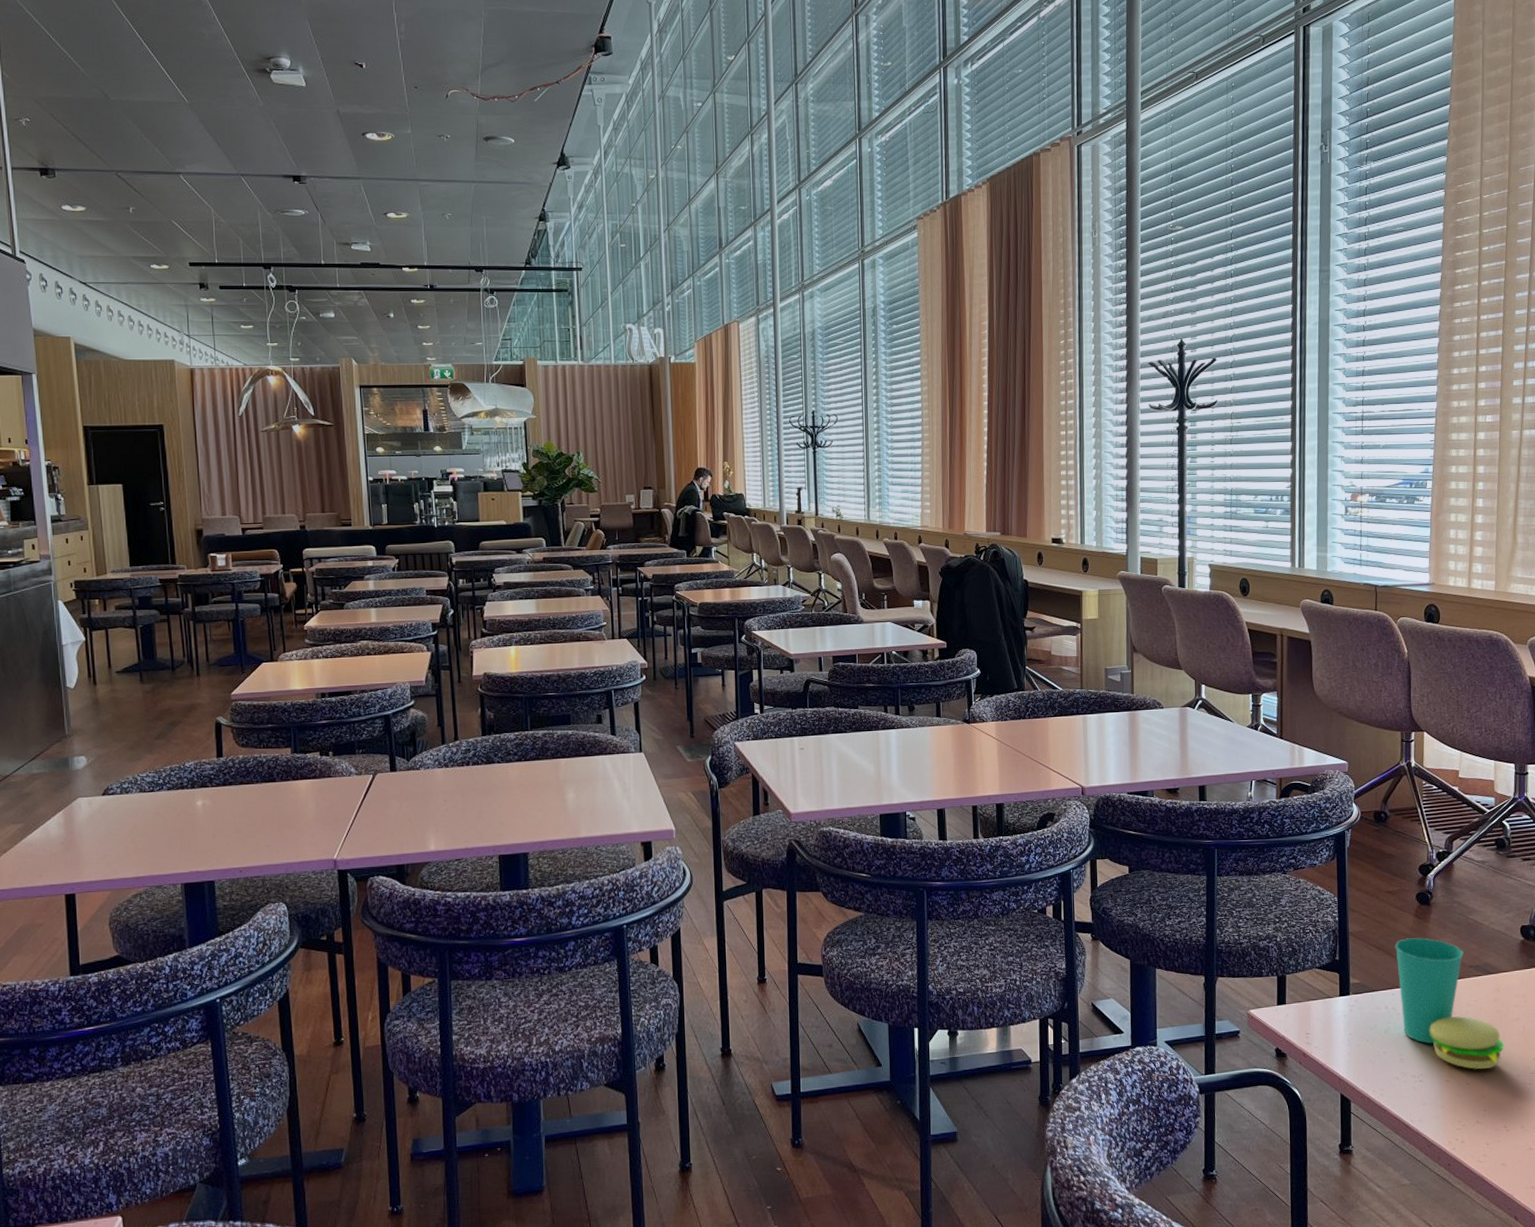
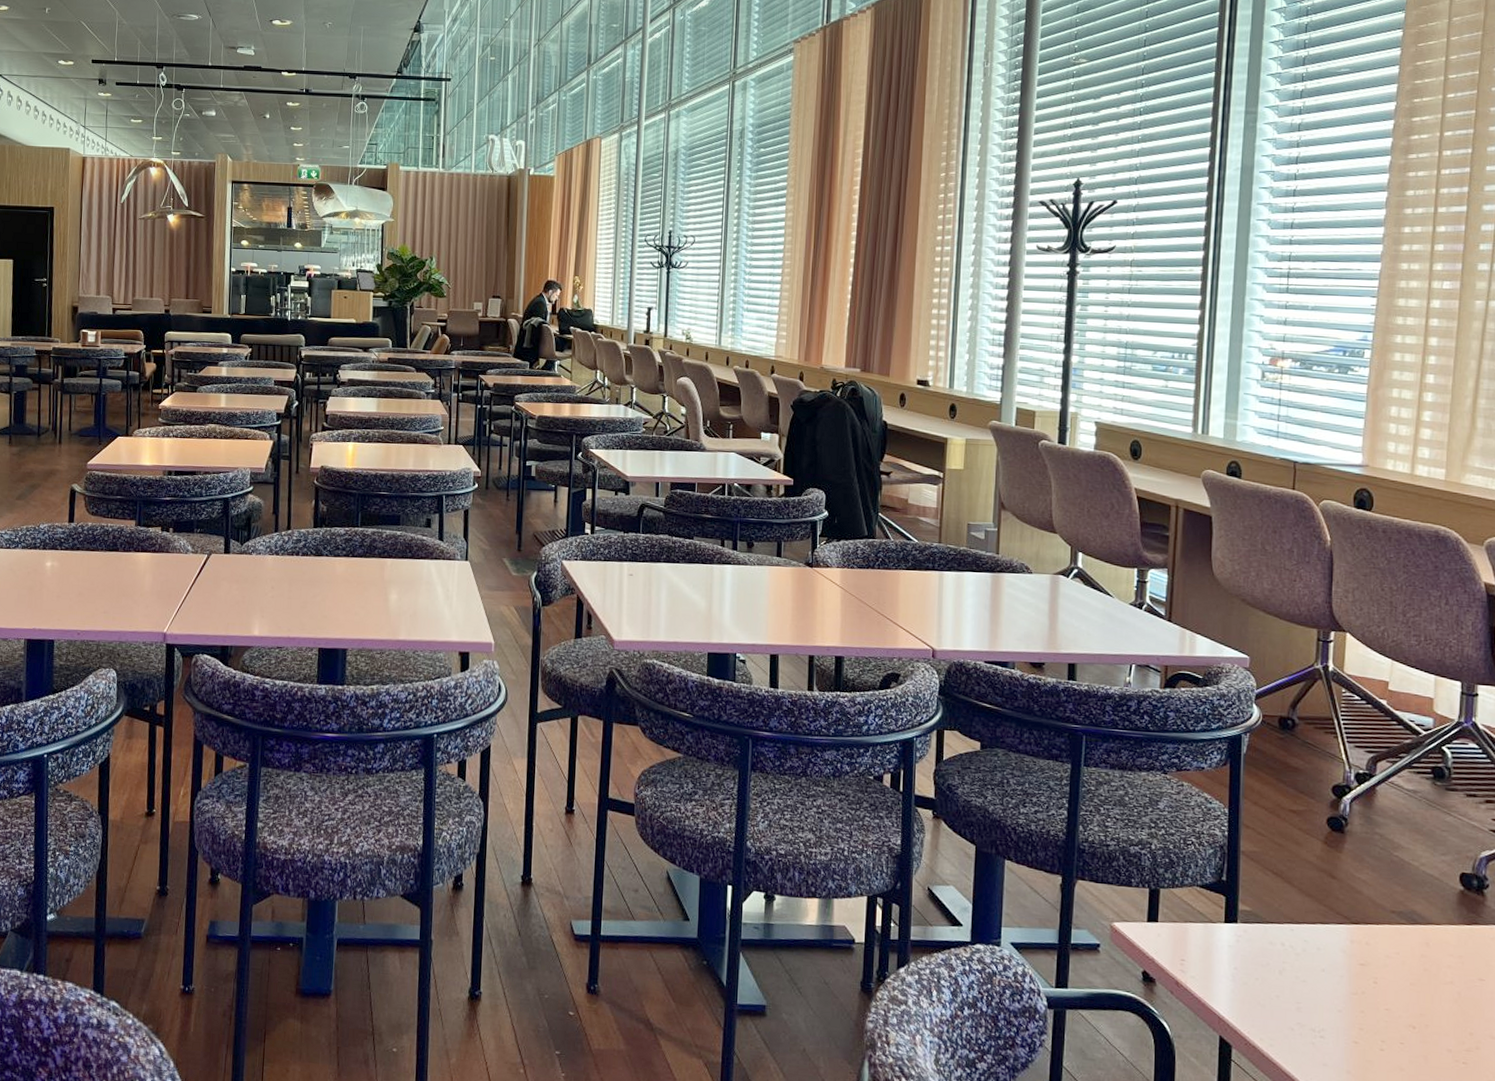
cup: present [1394,937,1504,1069] -> none [1296,867,1432,1036]

